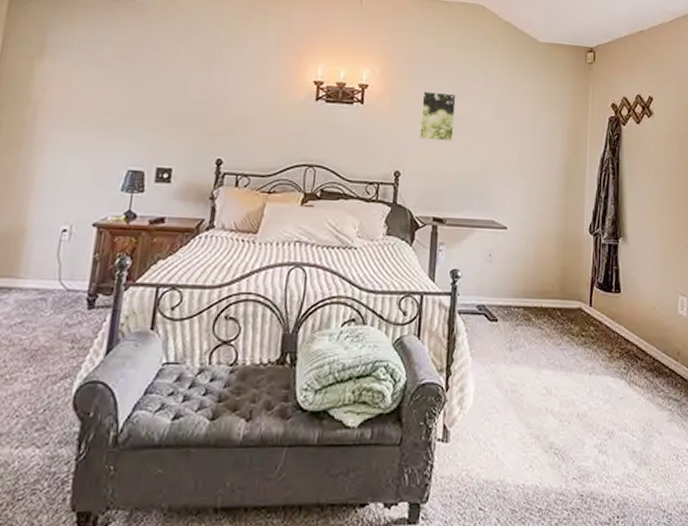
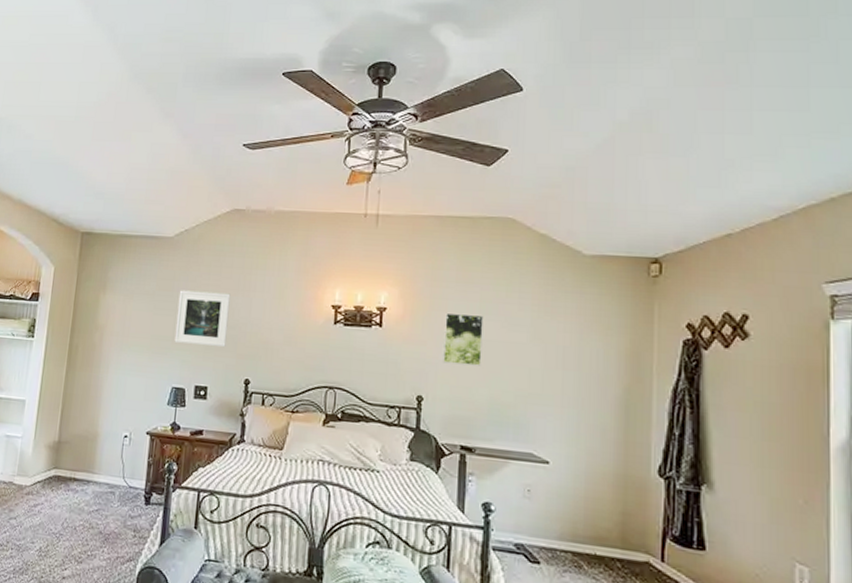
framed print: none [132,60,203,124] -> present [174,290,231,347]

